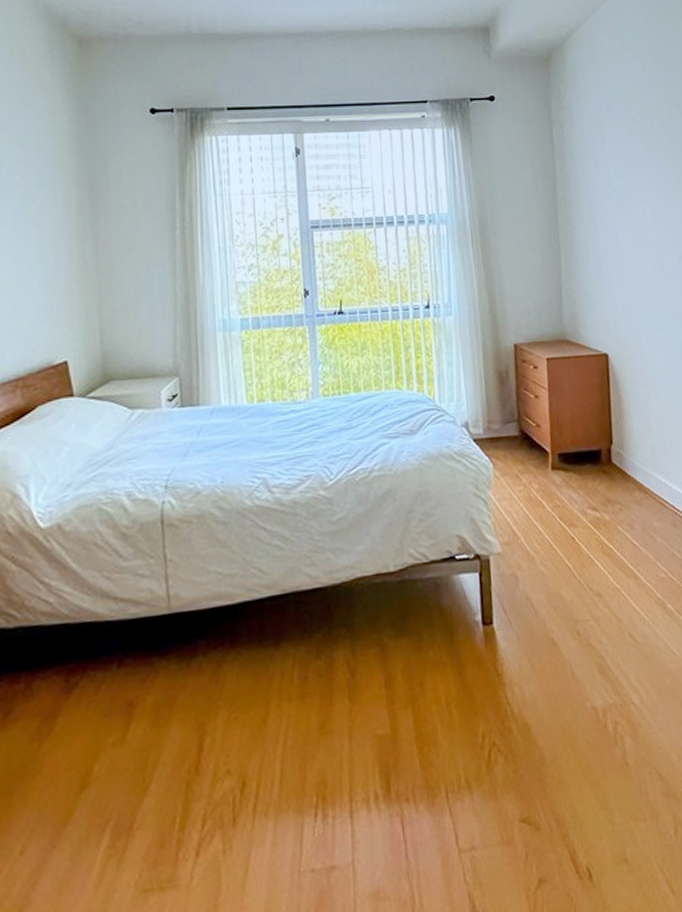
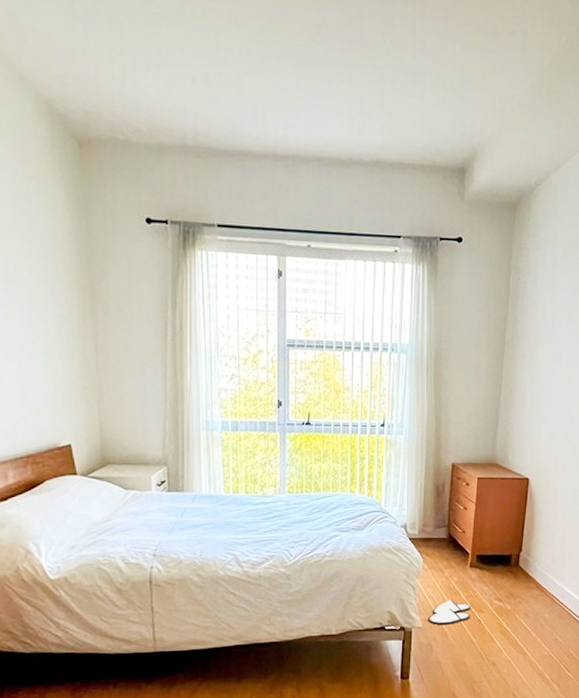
slippers: none [508,513,562,549] -> present [428,600,471,625]

